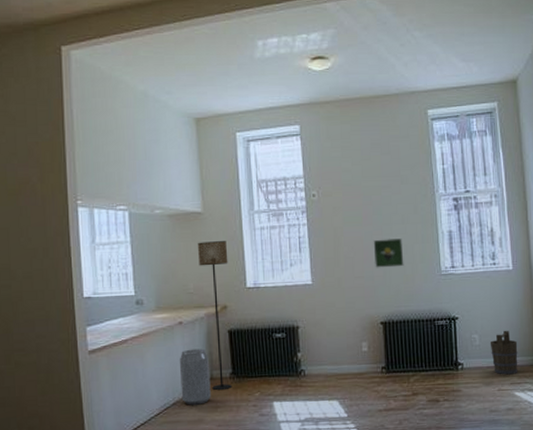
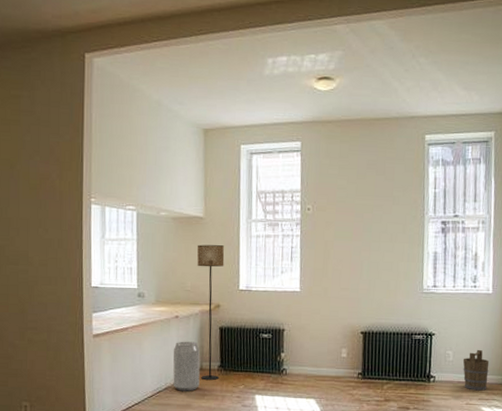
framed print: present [373,238,404,268] -> none [360,255,389,283]

